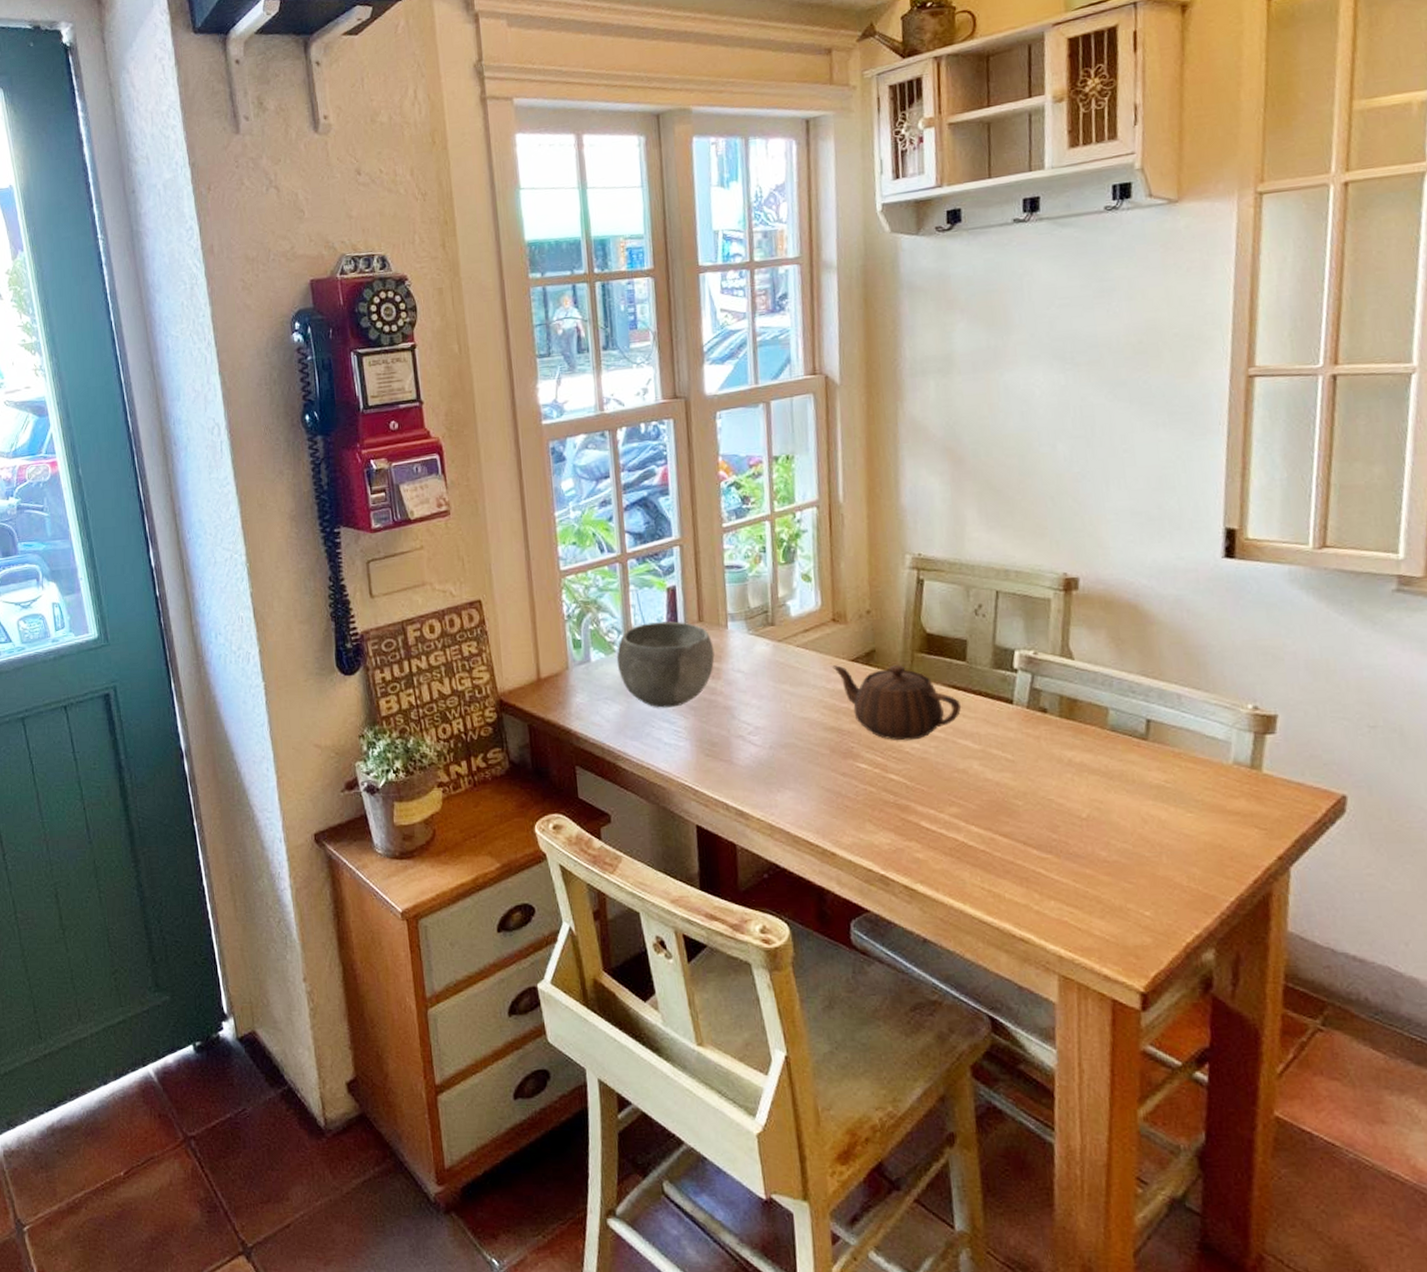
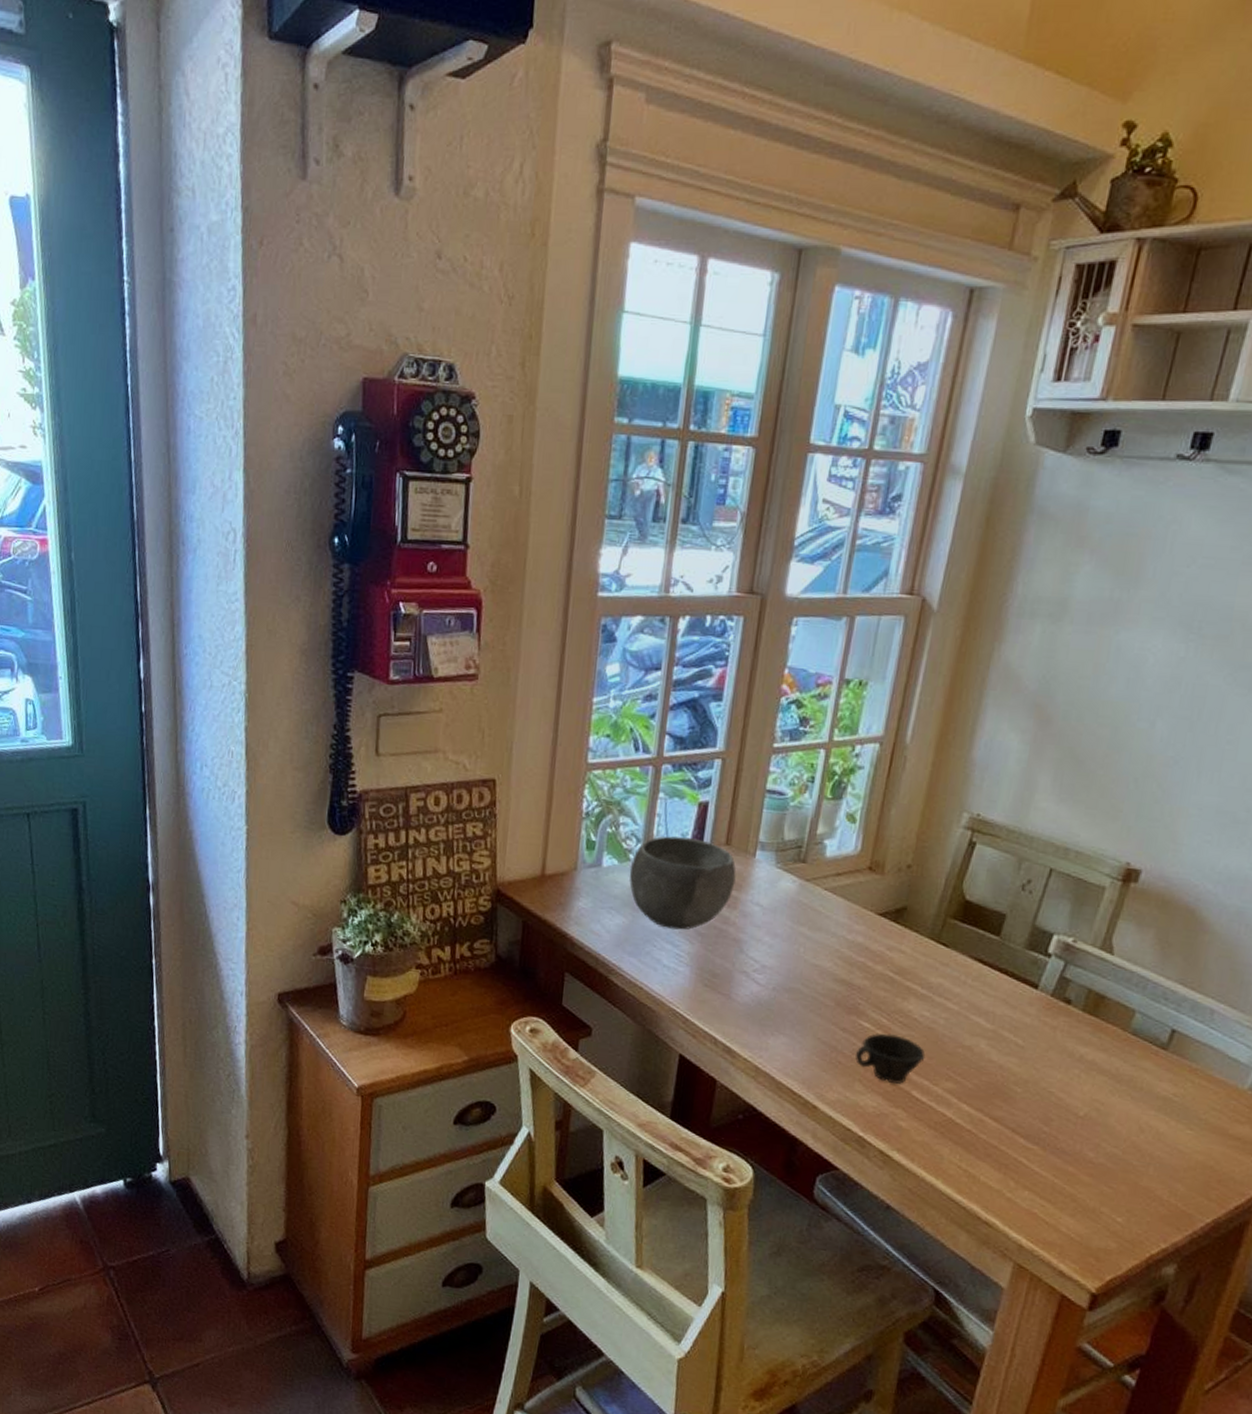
teapot: present [832,664,962,741] -> none [857,916,984,1008]
cup: none [859,770,925,818] -> present [855,1033,926,1084]

